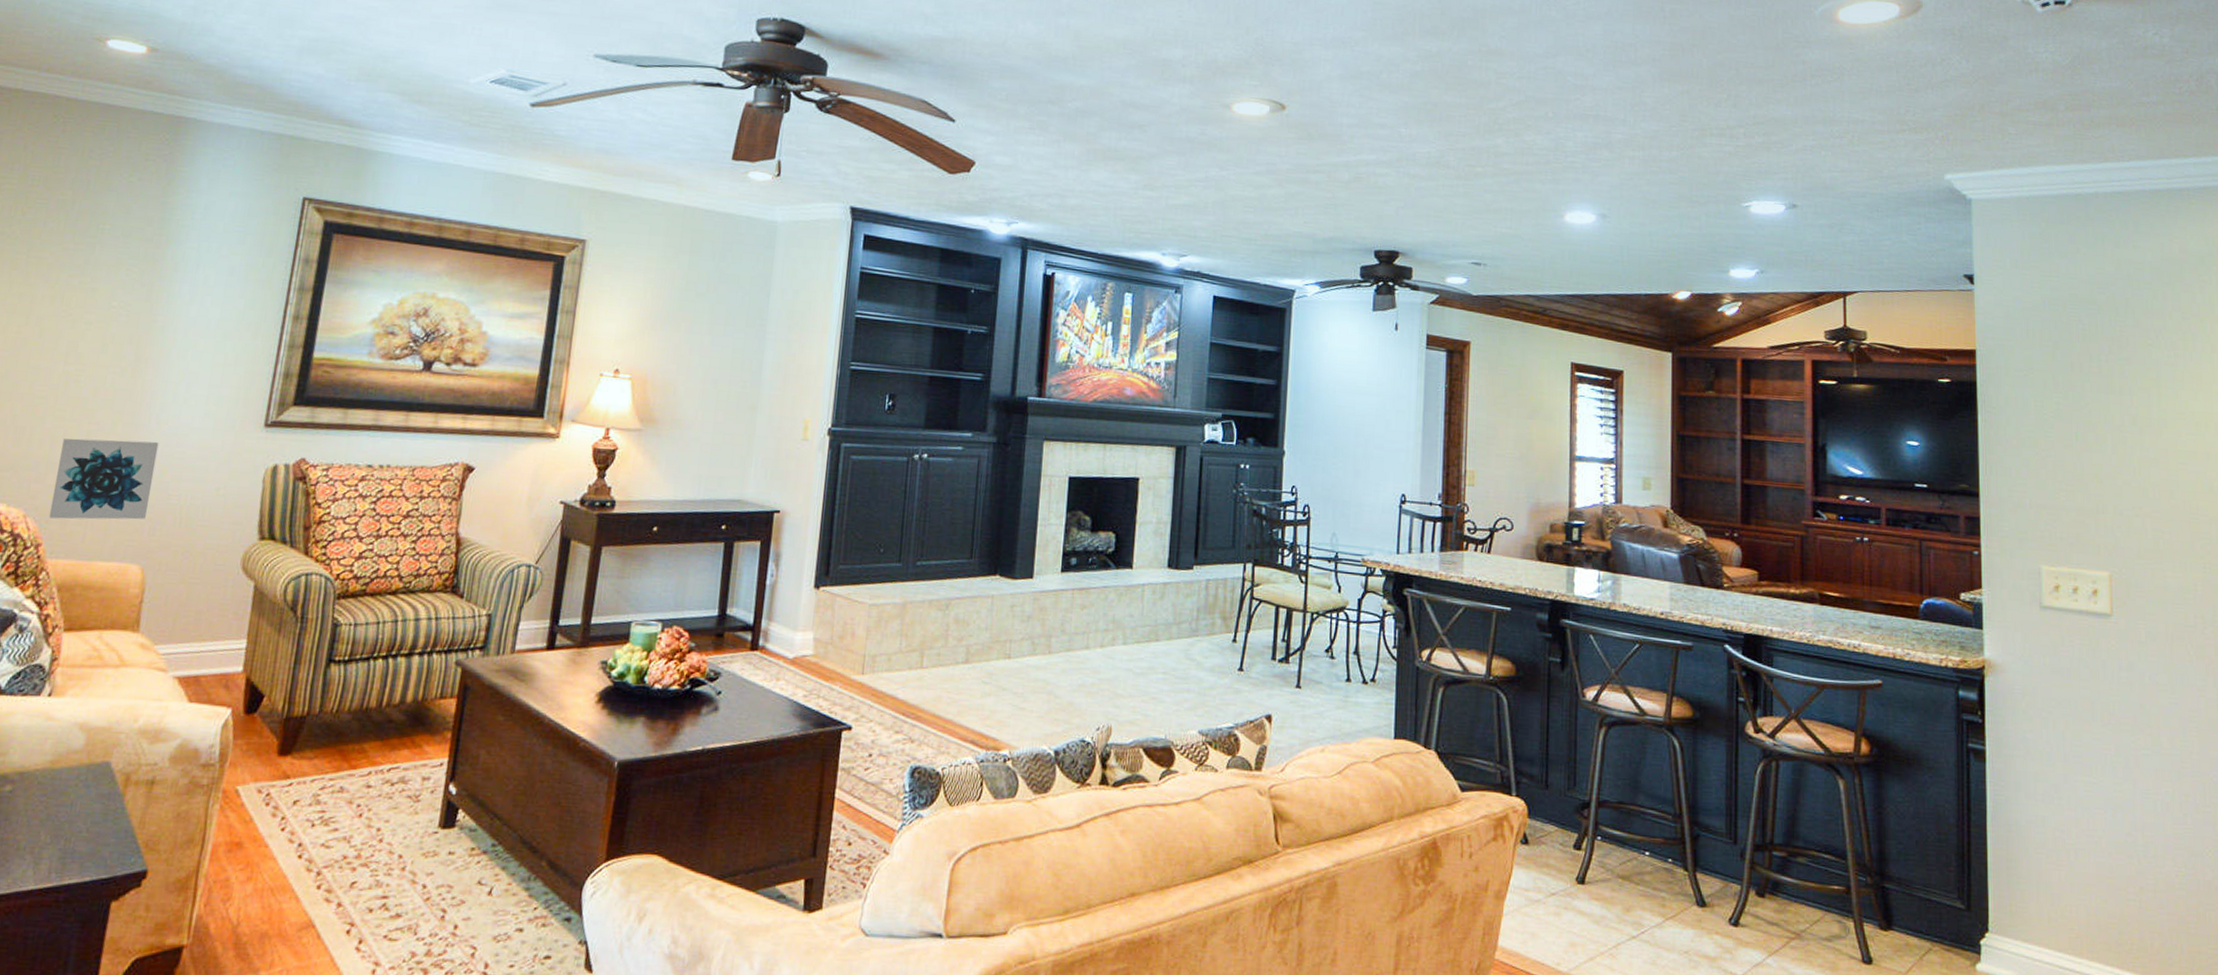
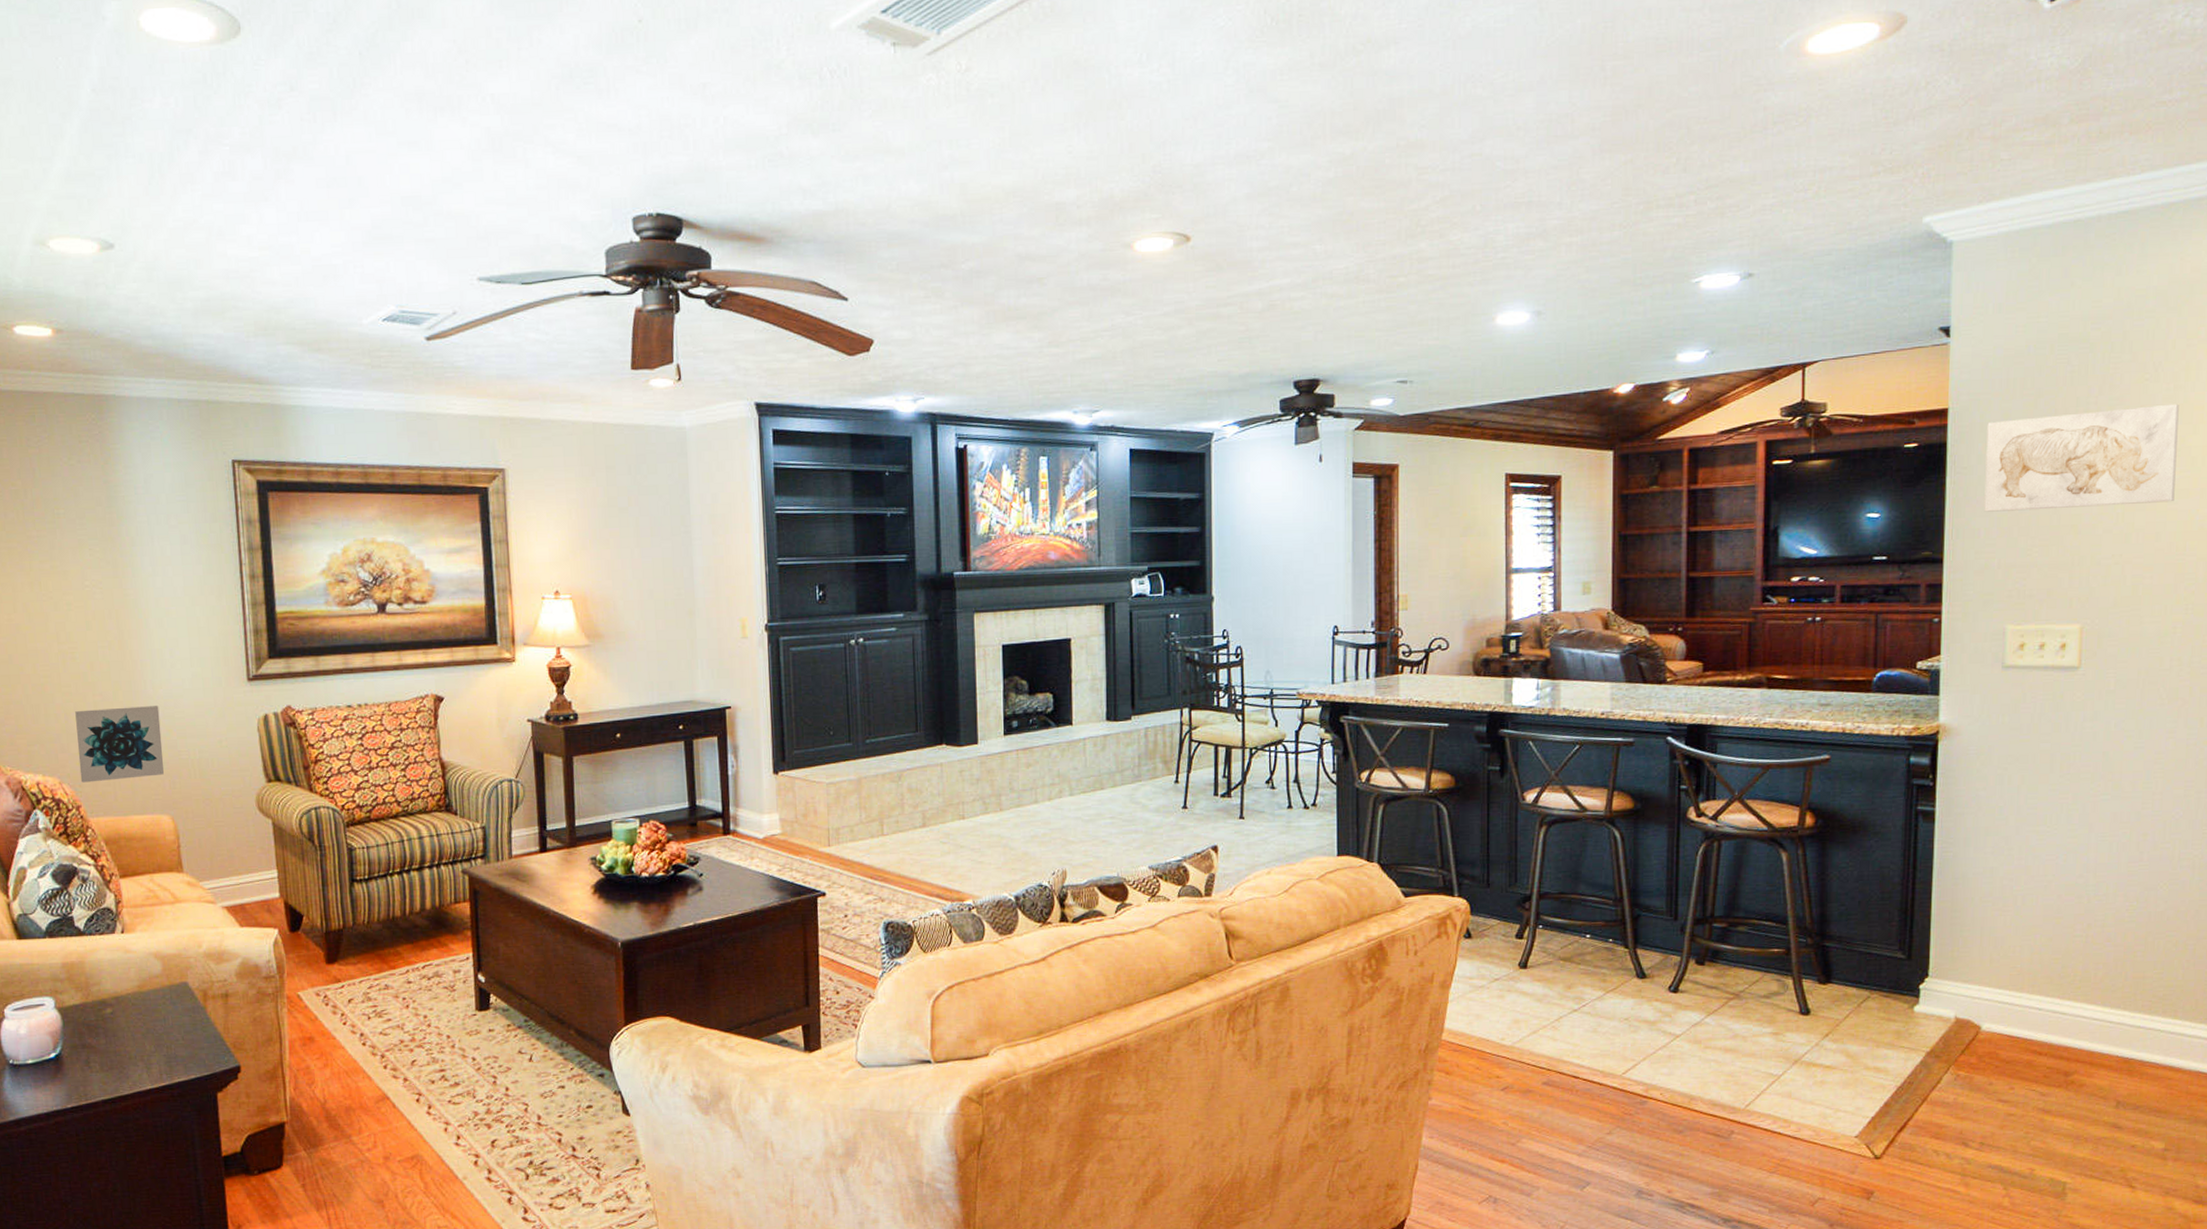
wall art: none [2012,367,2184,462] -> present [1984,403,2179,512]

